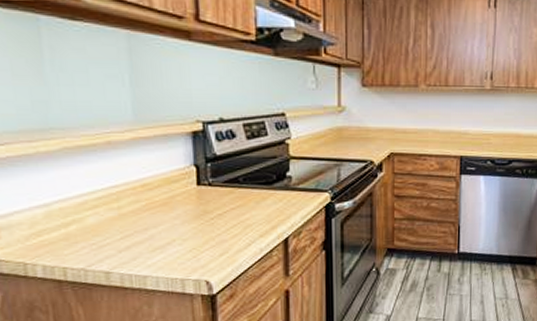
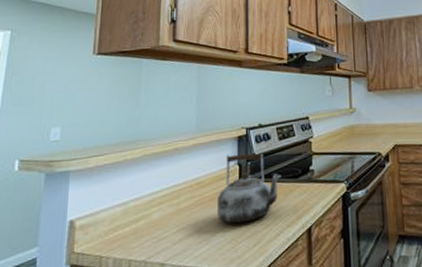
kettle: none [171,152,251,232] -> present [218,153,281,224]

